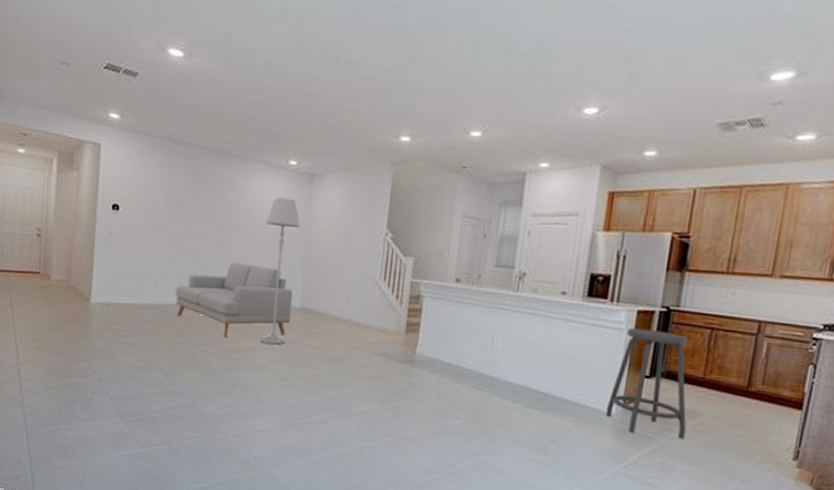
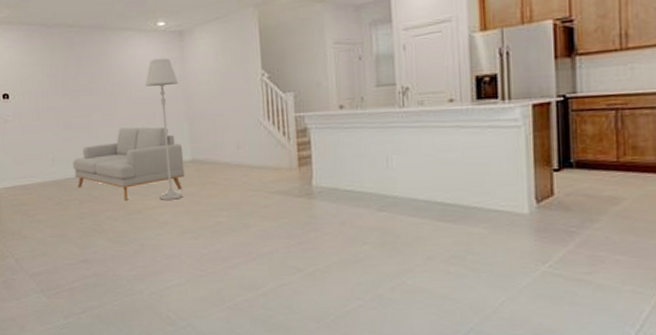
bar stool: present [605,327,689,440] -> none [518,120,610,230]

